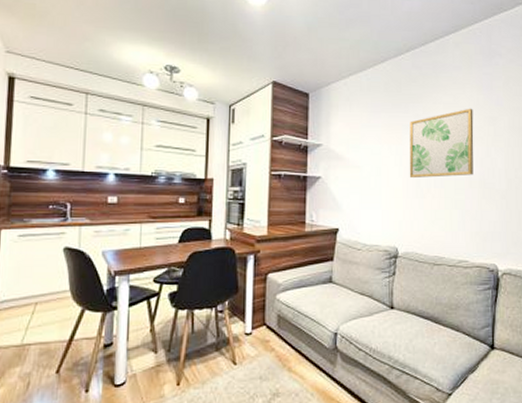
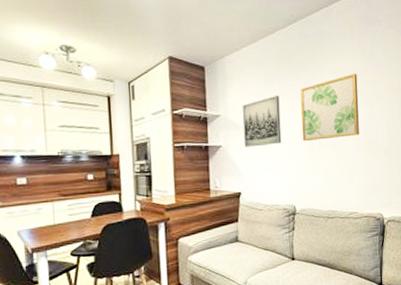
wall art: none [345,127,387,181] -> present [242,96,282,148]

